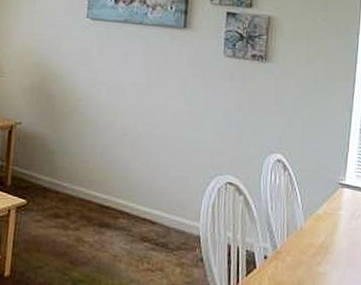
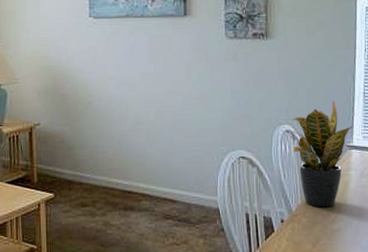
potted plant: none [283,134,348,248] -> present [291,101,354,208]

